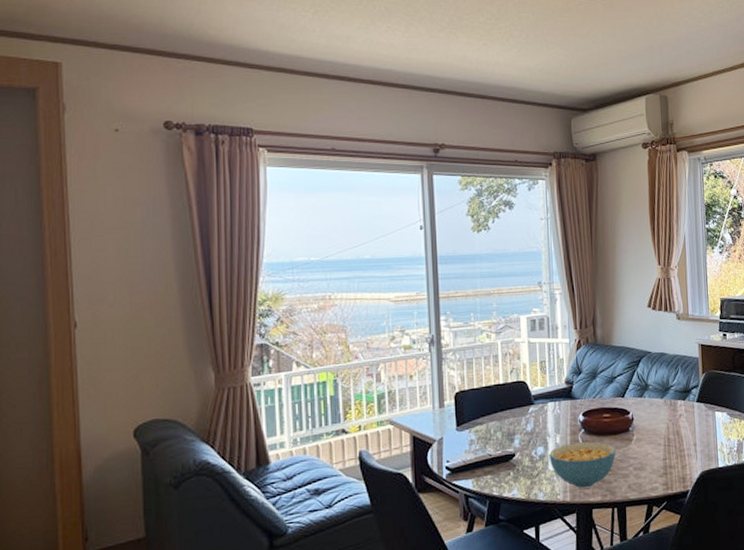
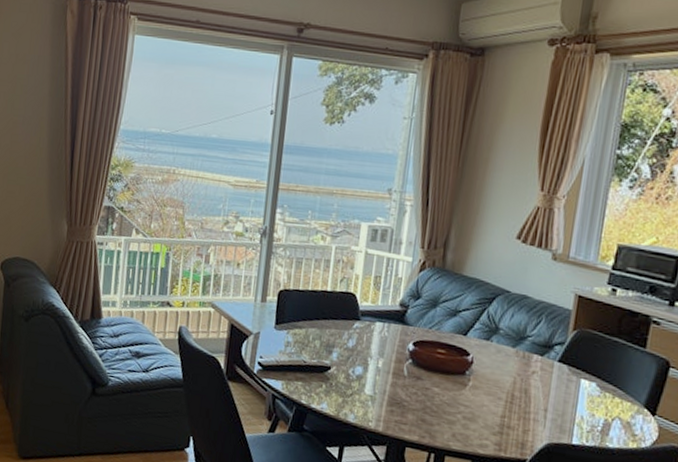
cereal bowl: present [548,441,617,488] -> none [366,370,446,423]

